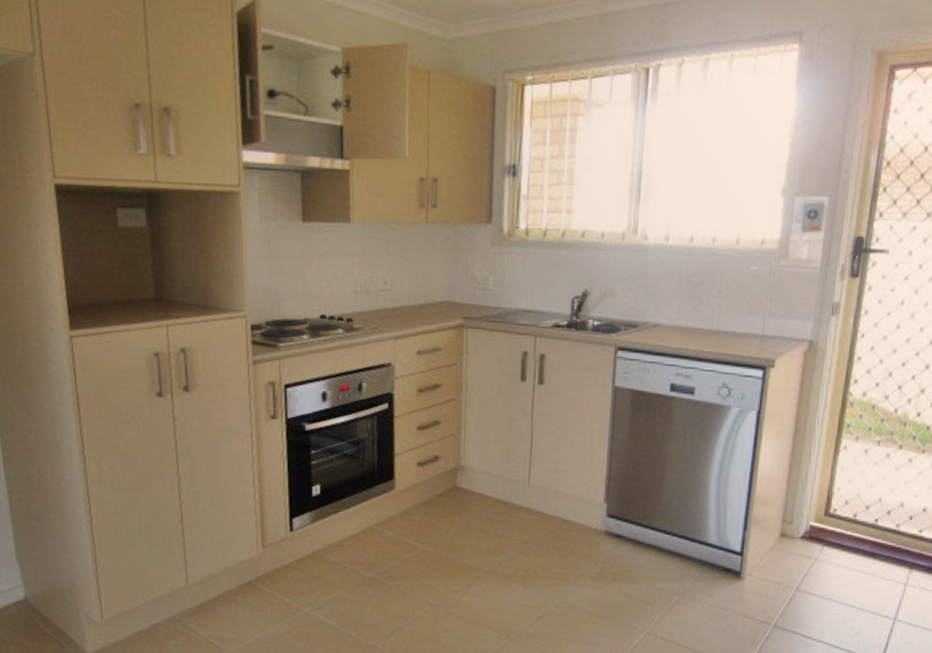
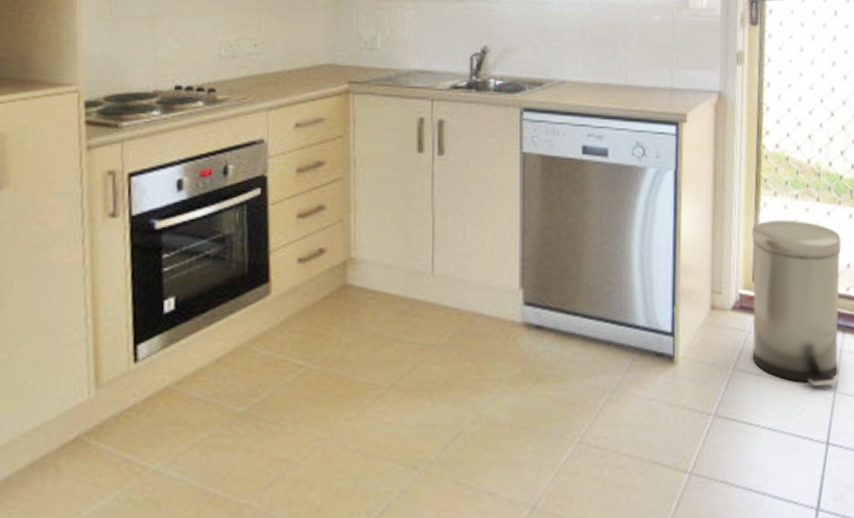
pedal bin: none [817,462,920,614] -> present [752,219,842,387]

